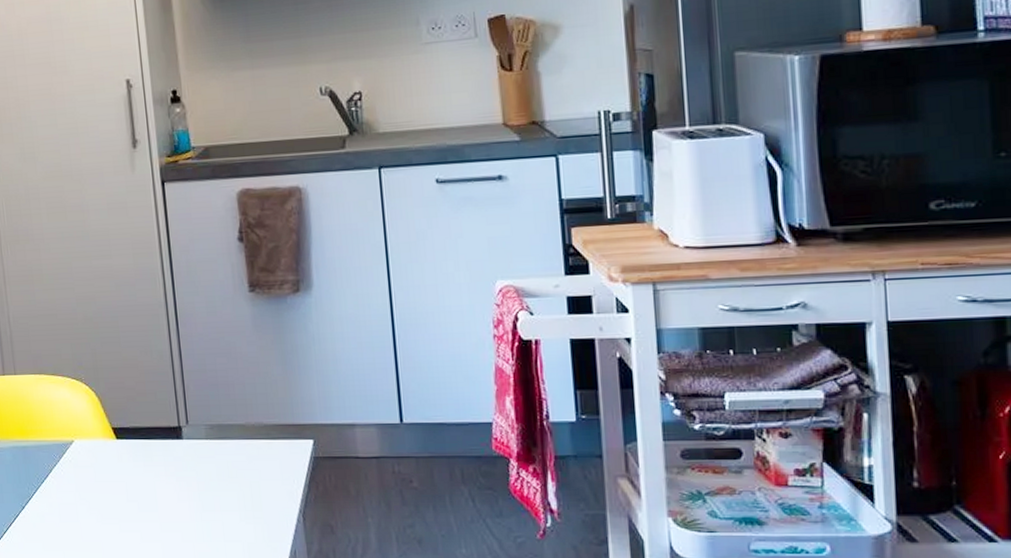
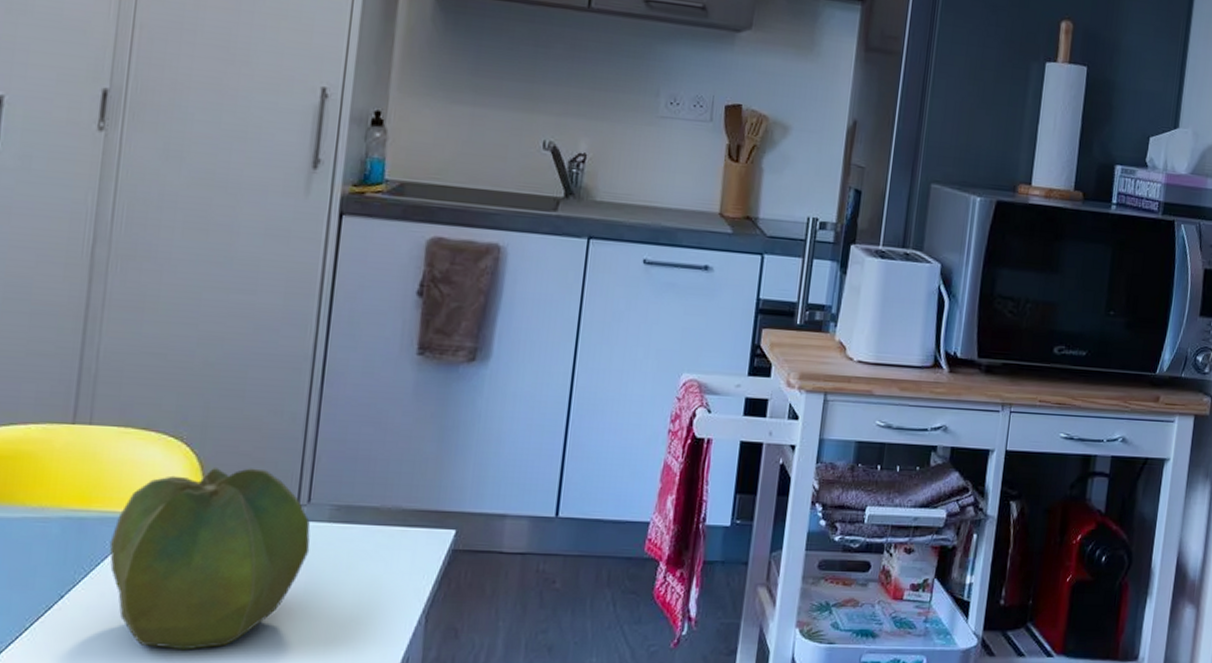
cabbage: none [47,399,196,547] -> present [109,466,311,651]

